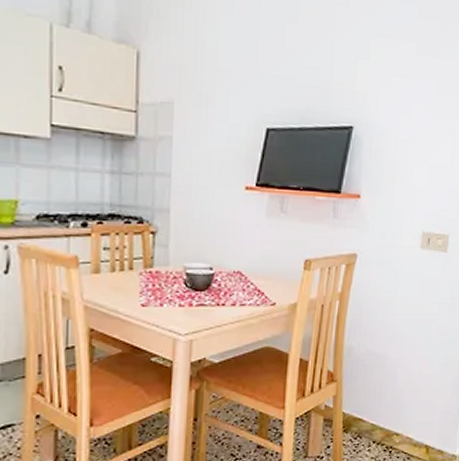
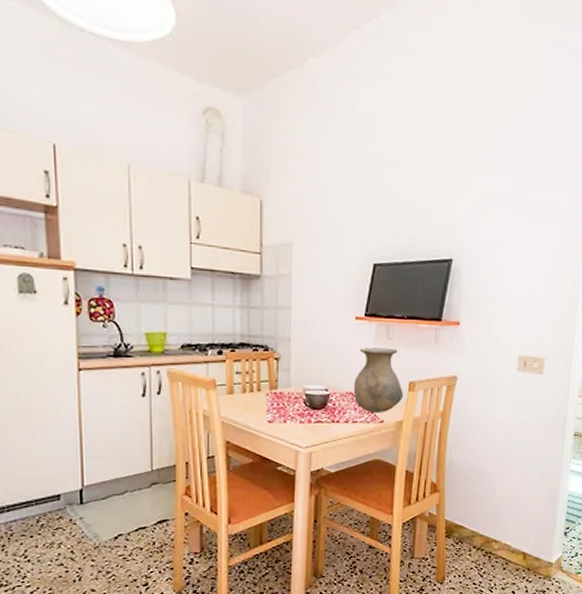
vase: none [242,221,299,294] -> present [353,347,404,412]

